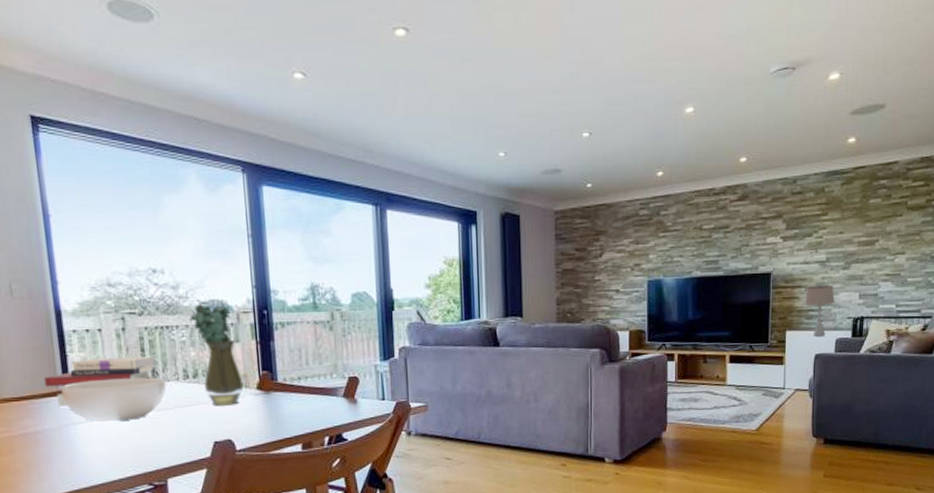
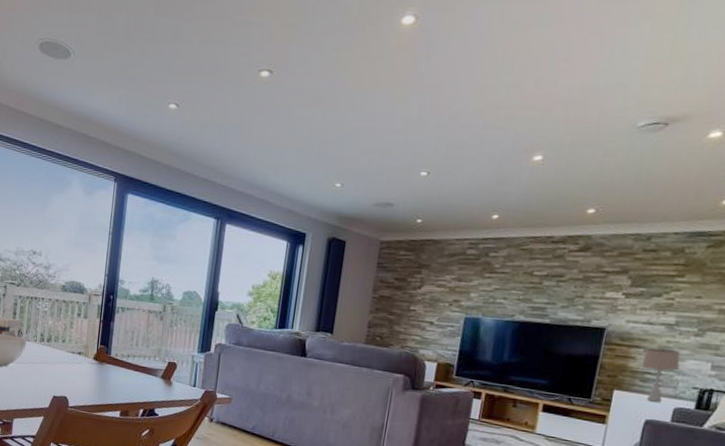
vase: present [189,299,244,406] -> none [53,279,85,369]

